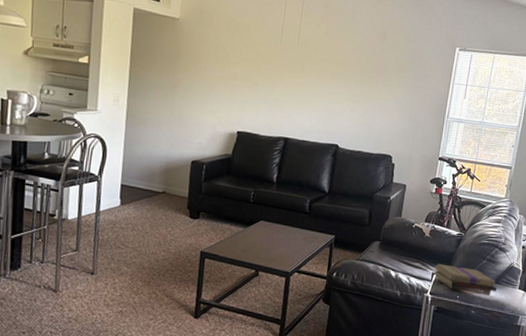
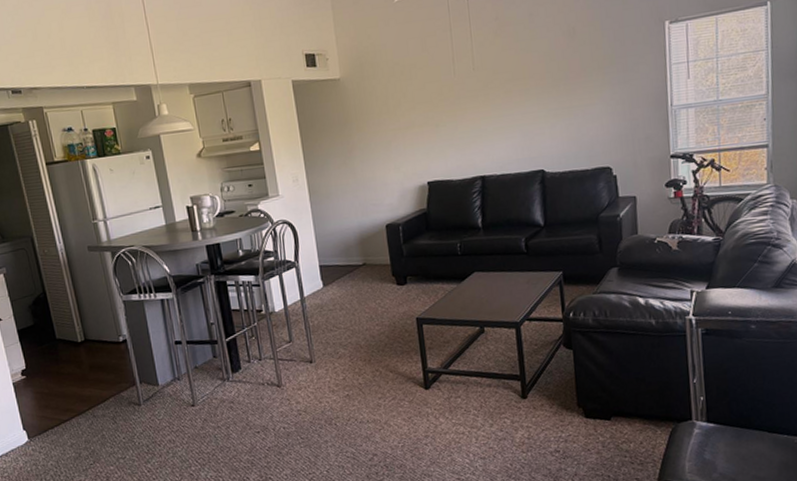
books: present [434,263,498,295] -> none [693,276,780,307]

